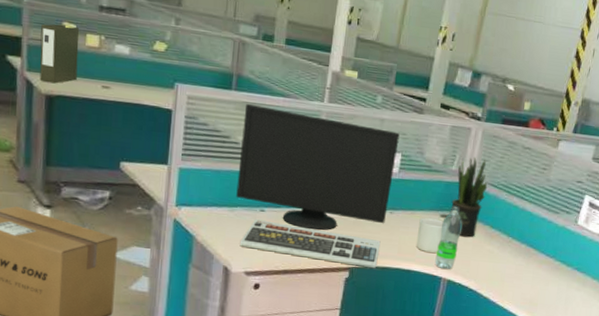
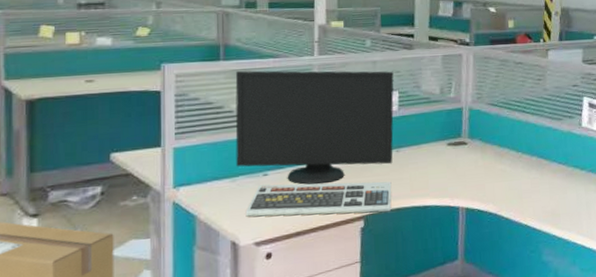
binder: present [39,24,79,84] -> none [18,27,59,88]
mug: present [416,218,444,254] -> none [427,148,452,185]
bottle: present [435,206,462,269] -> none [449,132,471,198]
potted plant: present [451,156,488,237] -> none [455,80,488,161]

